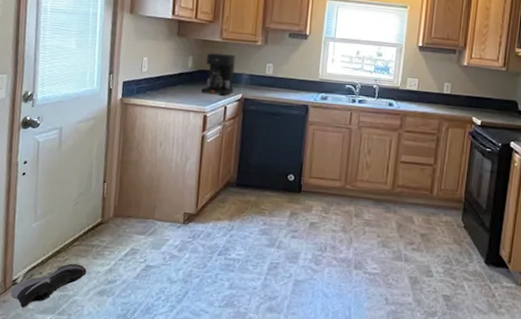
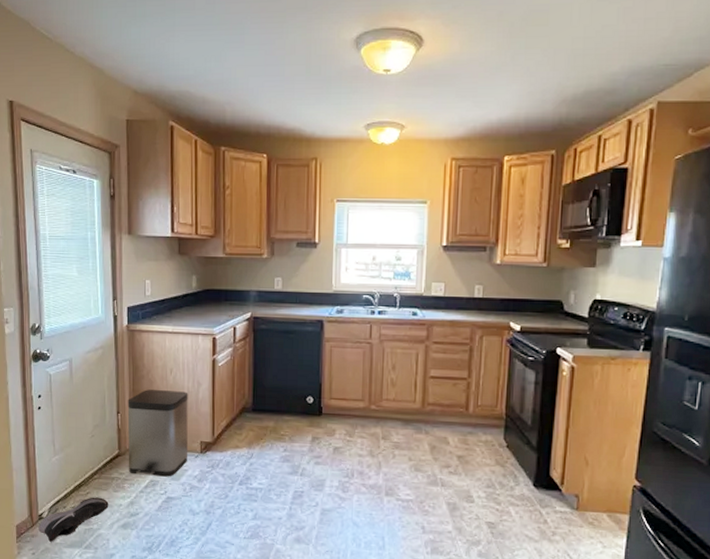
pedal bin: none [110,161,176,246] -> present [127,389,188,477]
coffee maker: present [201,53,236,96] -> none [208,270,242,316]

